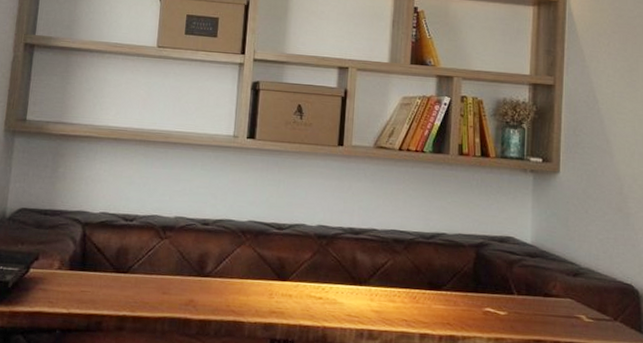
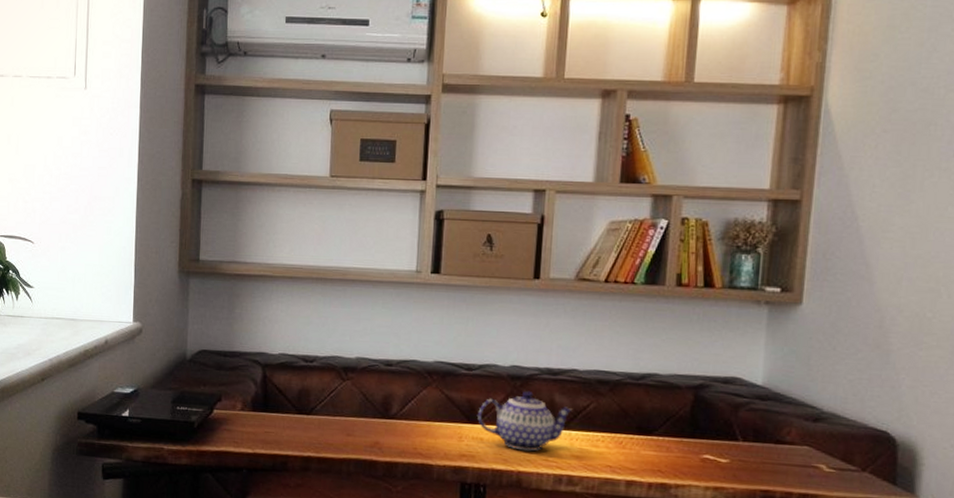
teapot: none [287,248,373,307] -> present [477,390,573,452]

